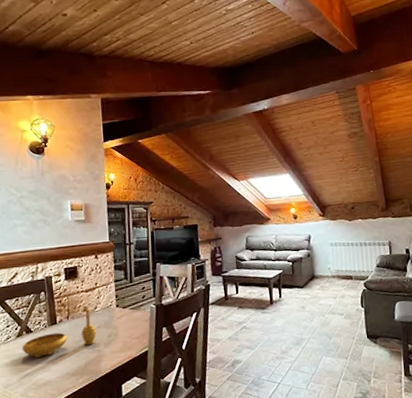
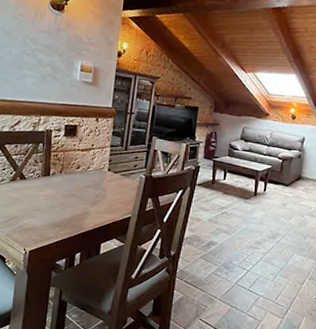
decorative bowl: present [22,308,97,359] -> none [13,166,86,205]

